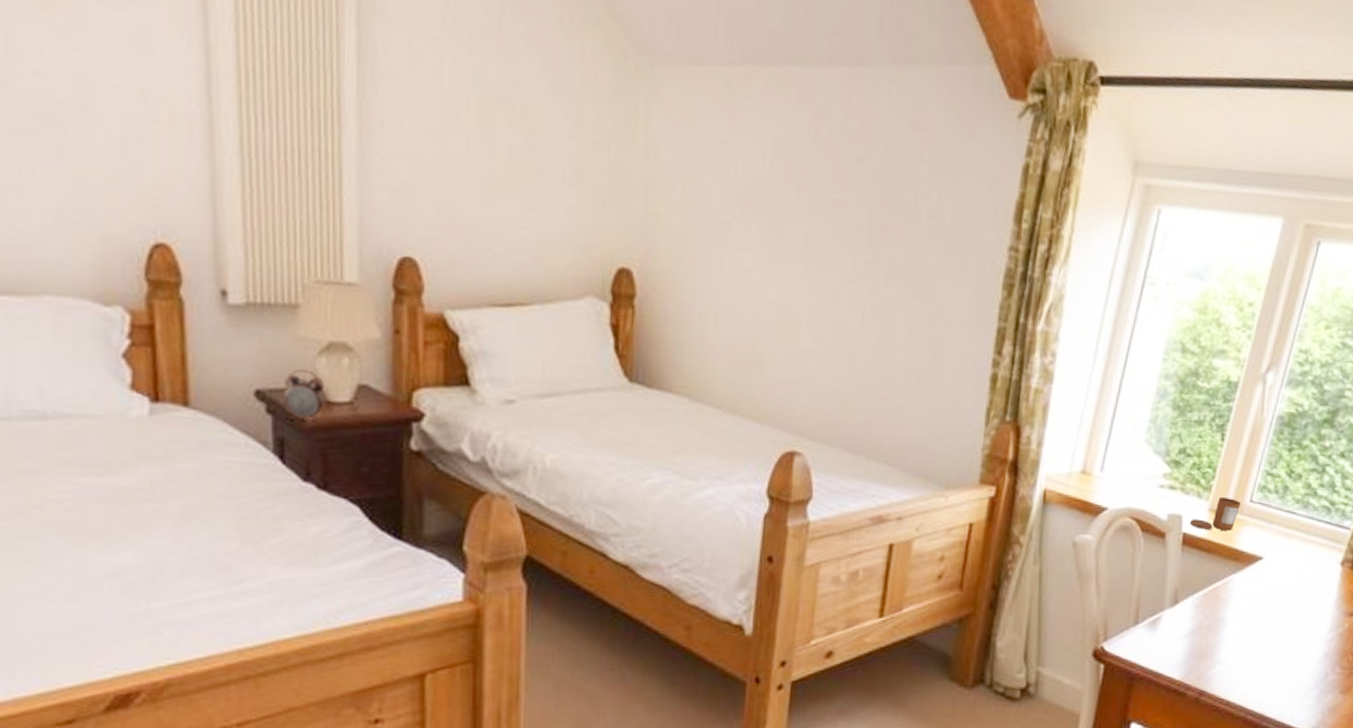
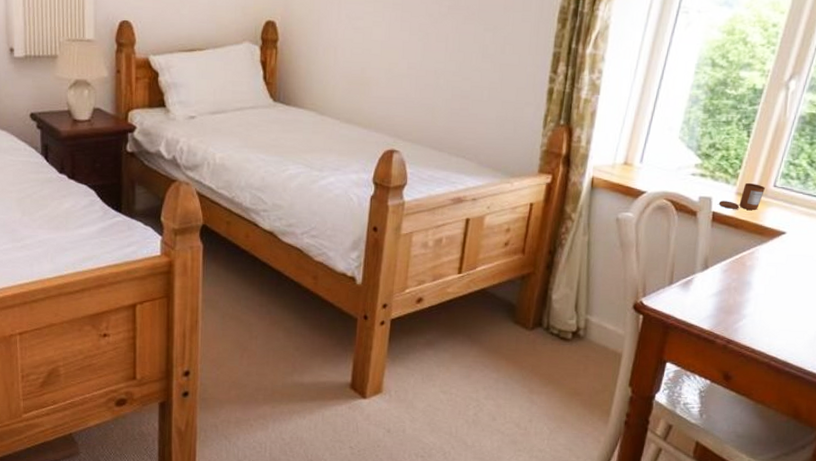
alarm clock: present [283,369,327,423] -> none [47,98,74,134]

